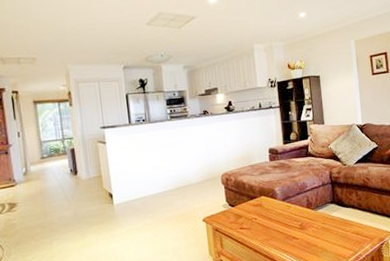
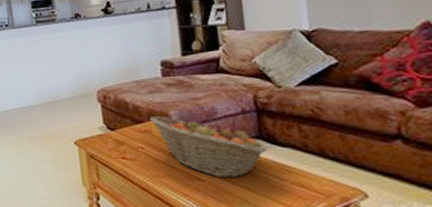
fruit basket: none [260,192,338,235] -> present [149,115,268,177]

